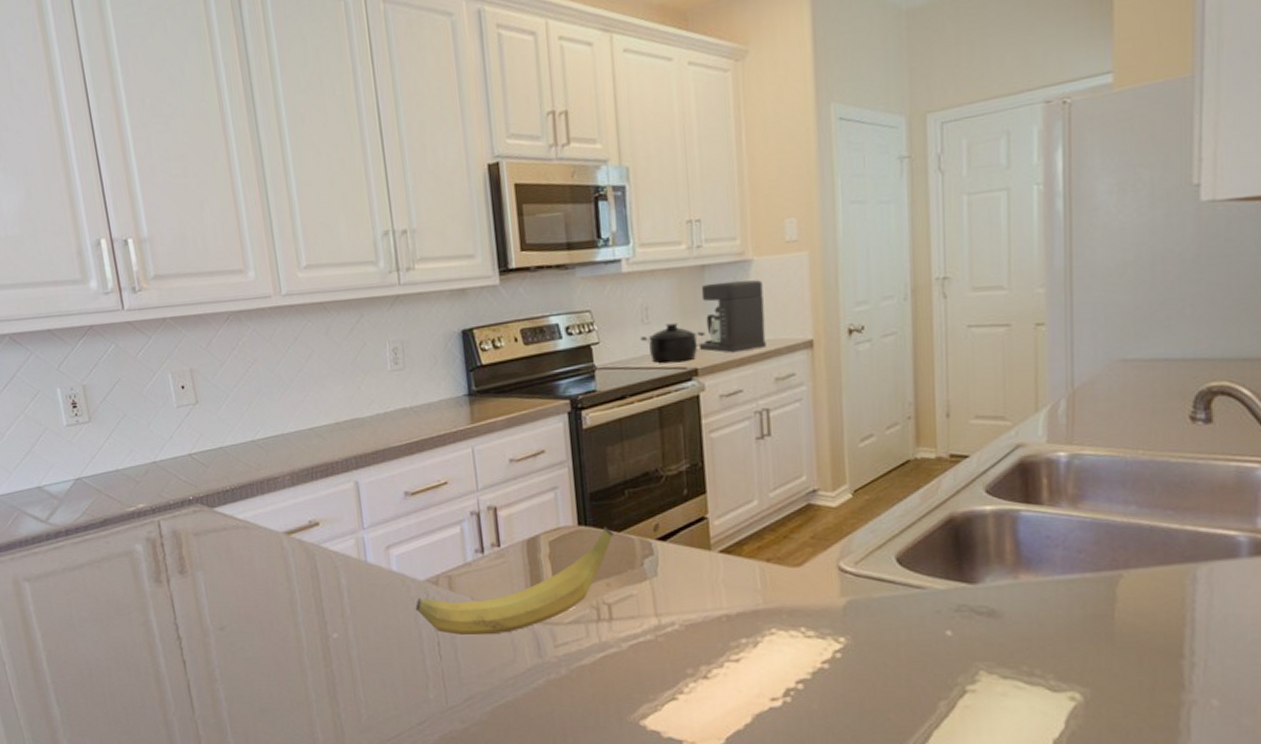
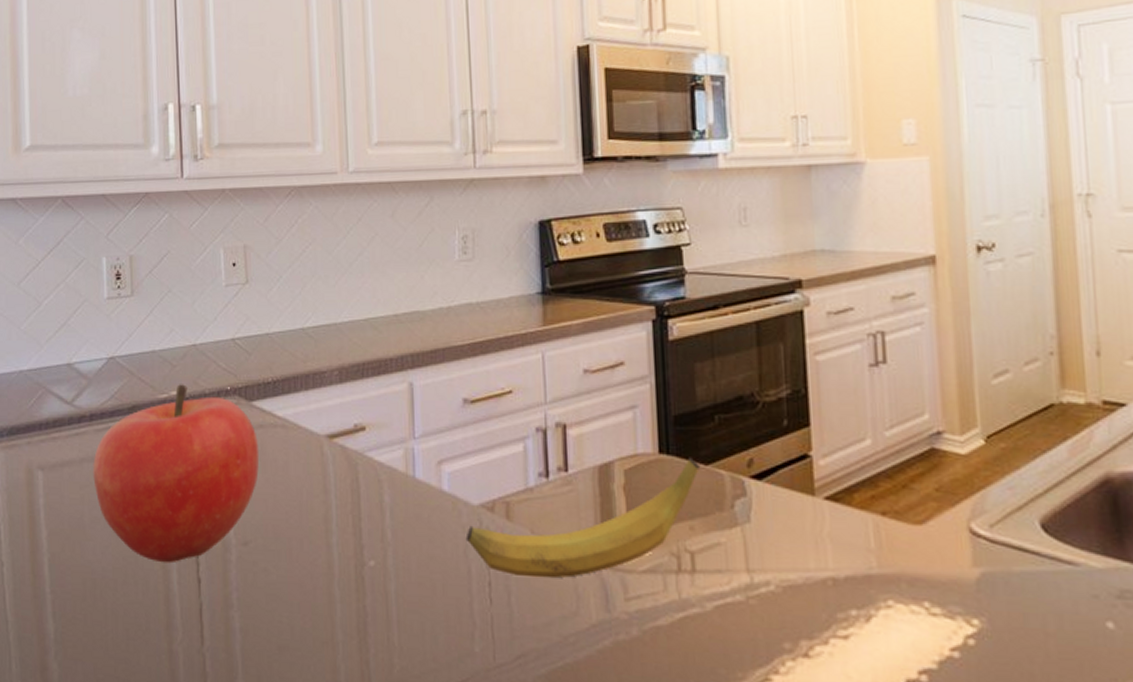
fruit: none [74,497,227,651] -> present [93,384,260,563]
saucepan: present [639,322,706,364] -> none [736,227,811,272]
coffee maker: present [698,280,766,353] -> none [803,184,881,265]

